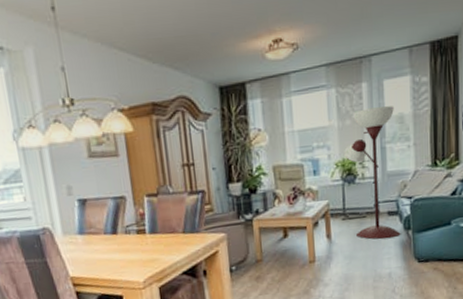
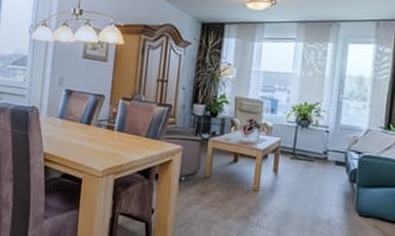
floor lamp: present [344,106,401,240] -> none [302,65,355,187]

